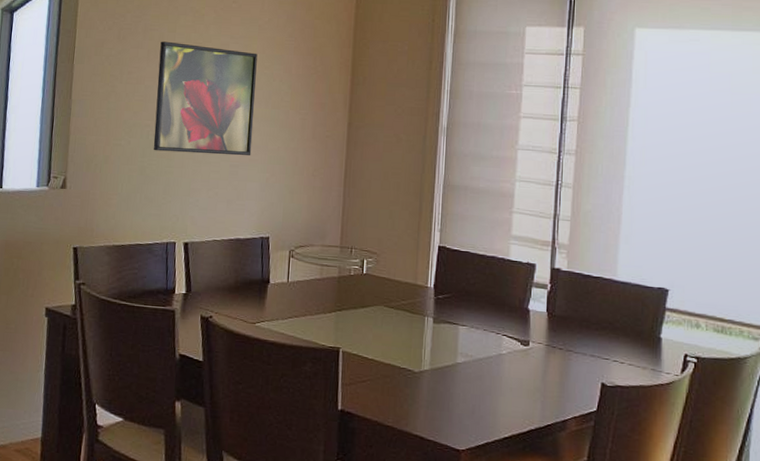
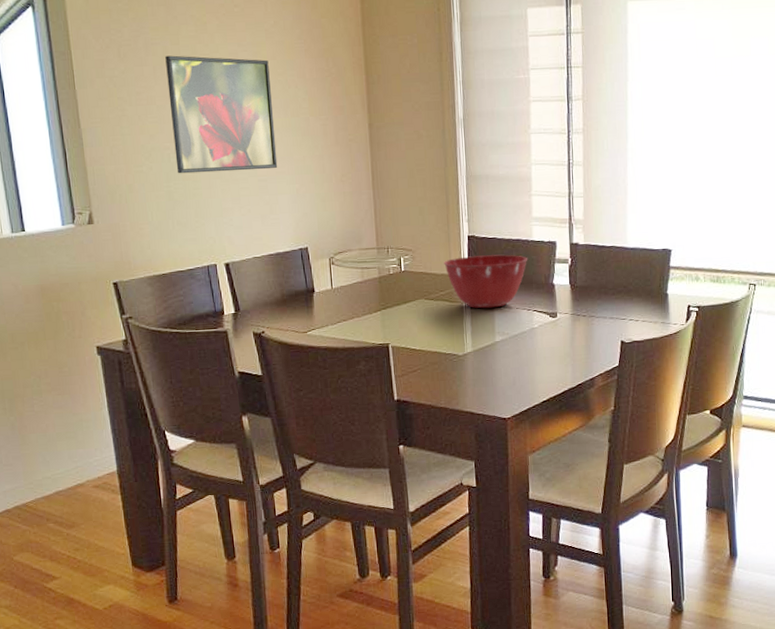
mixing bowl: none [409,267,502,326] -> present [444,254,528,309]

